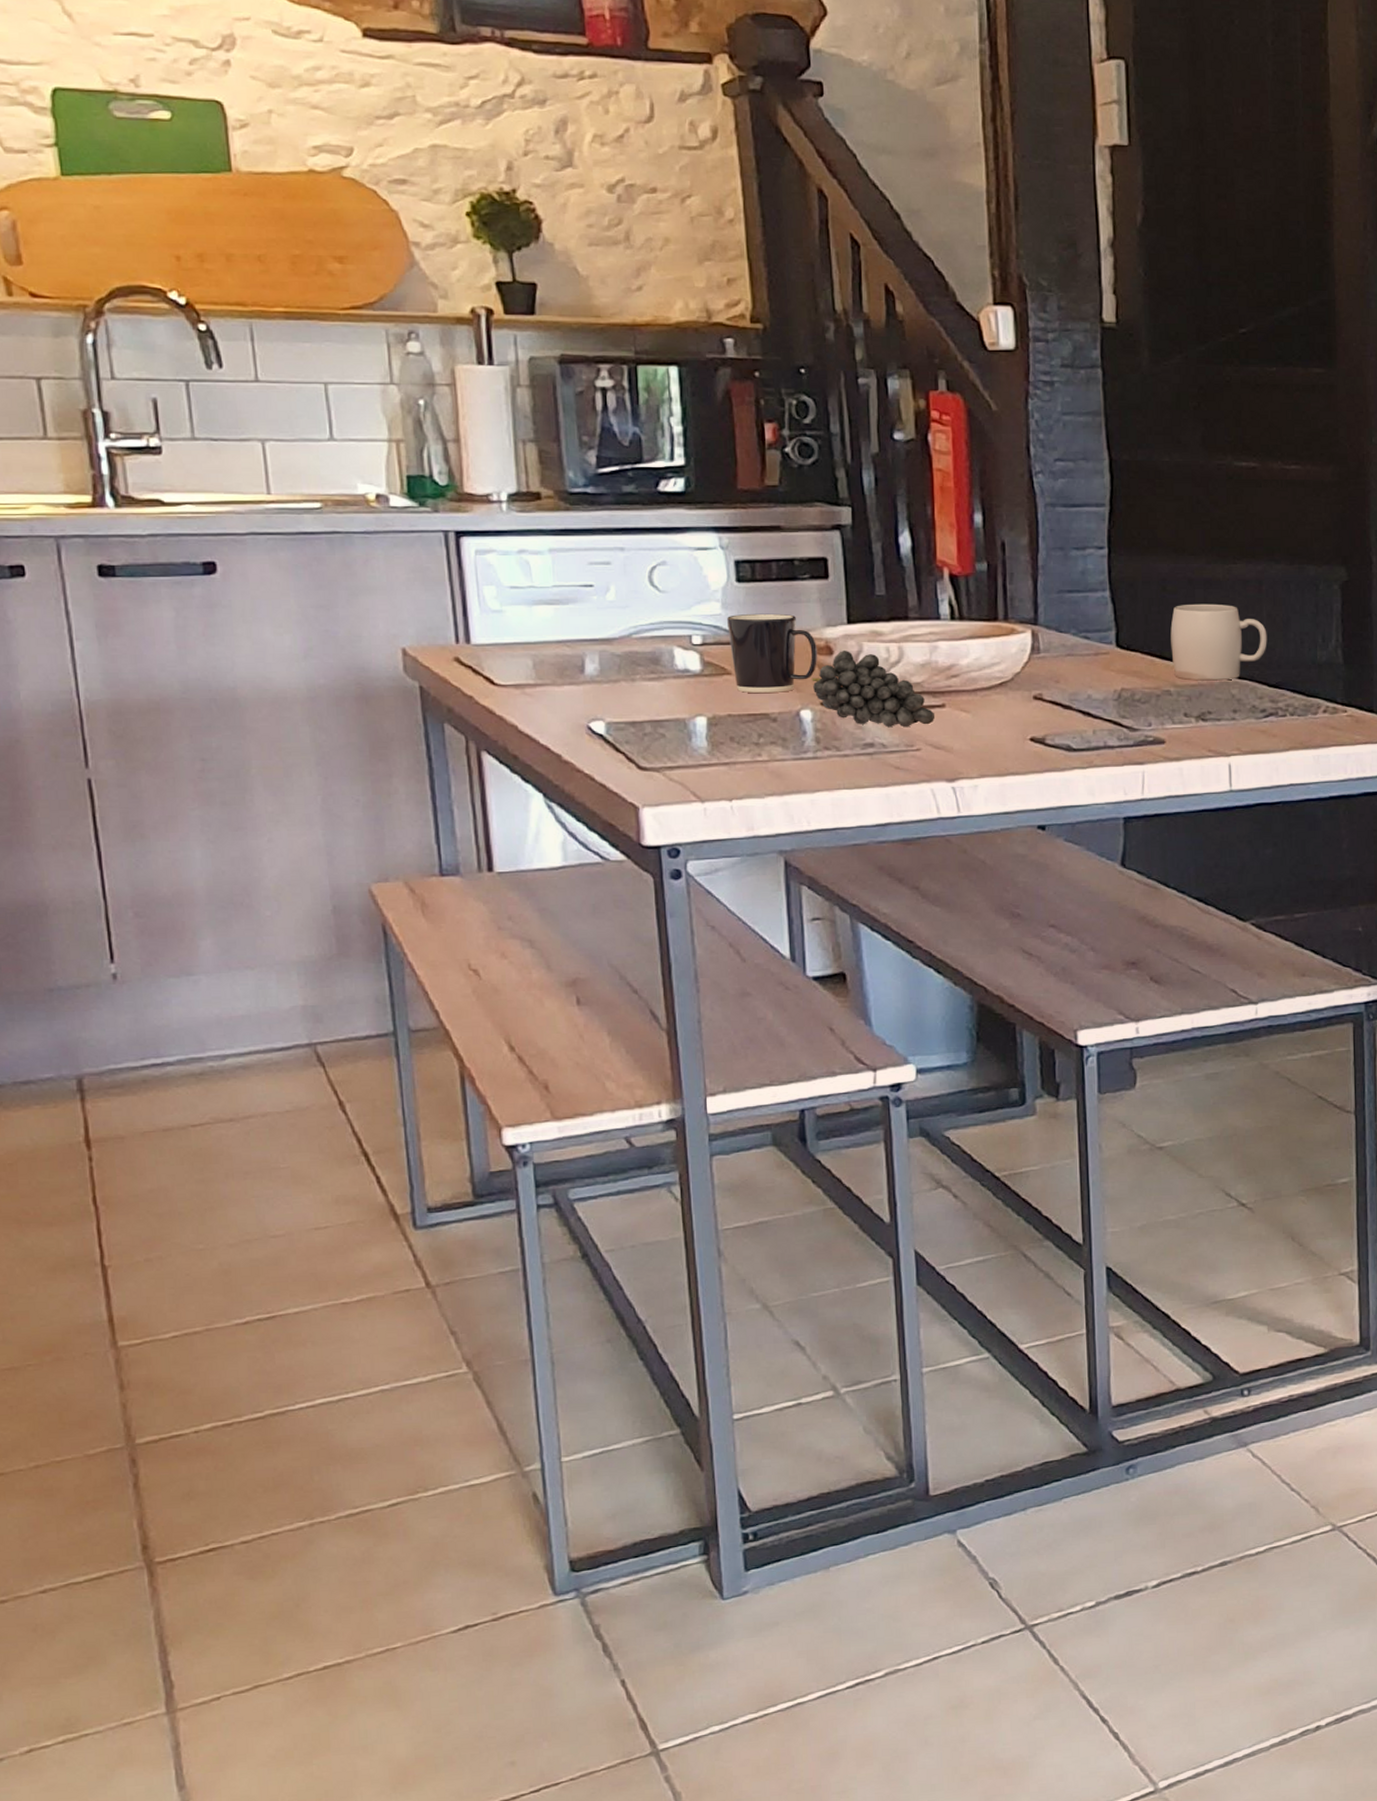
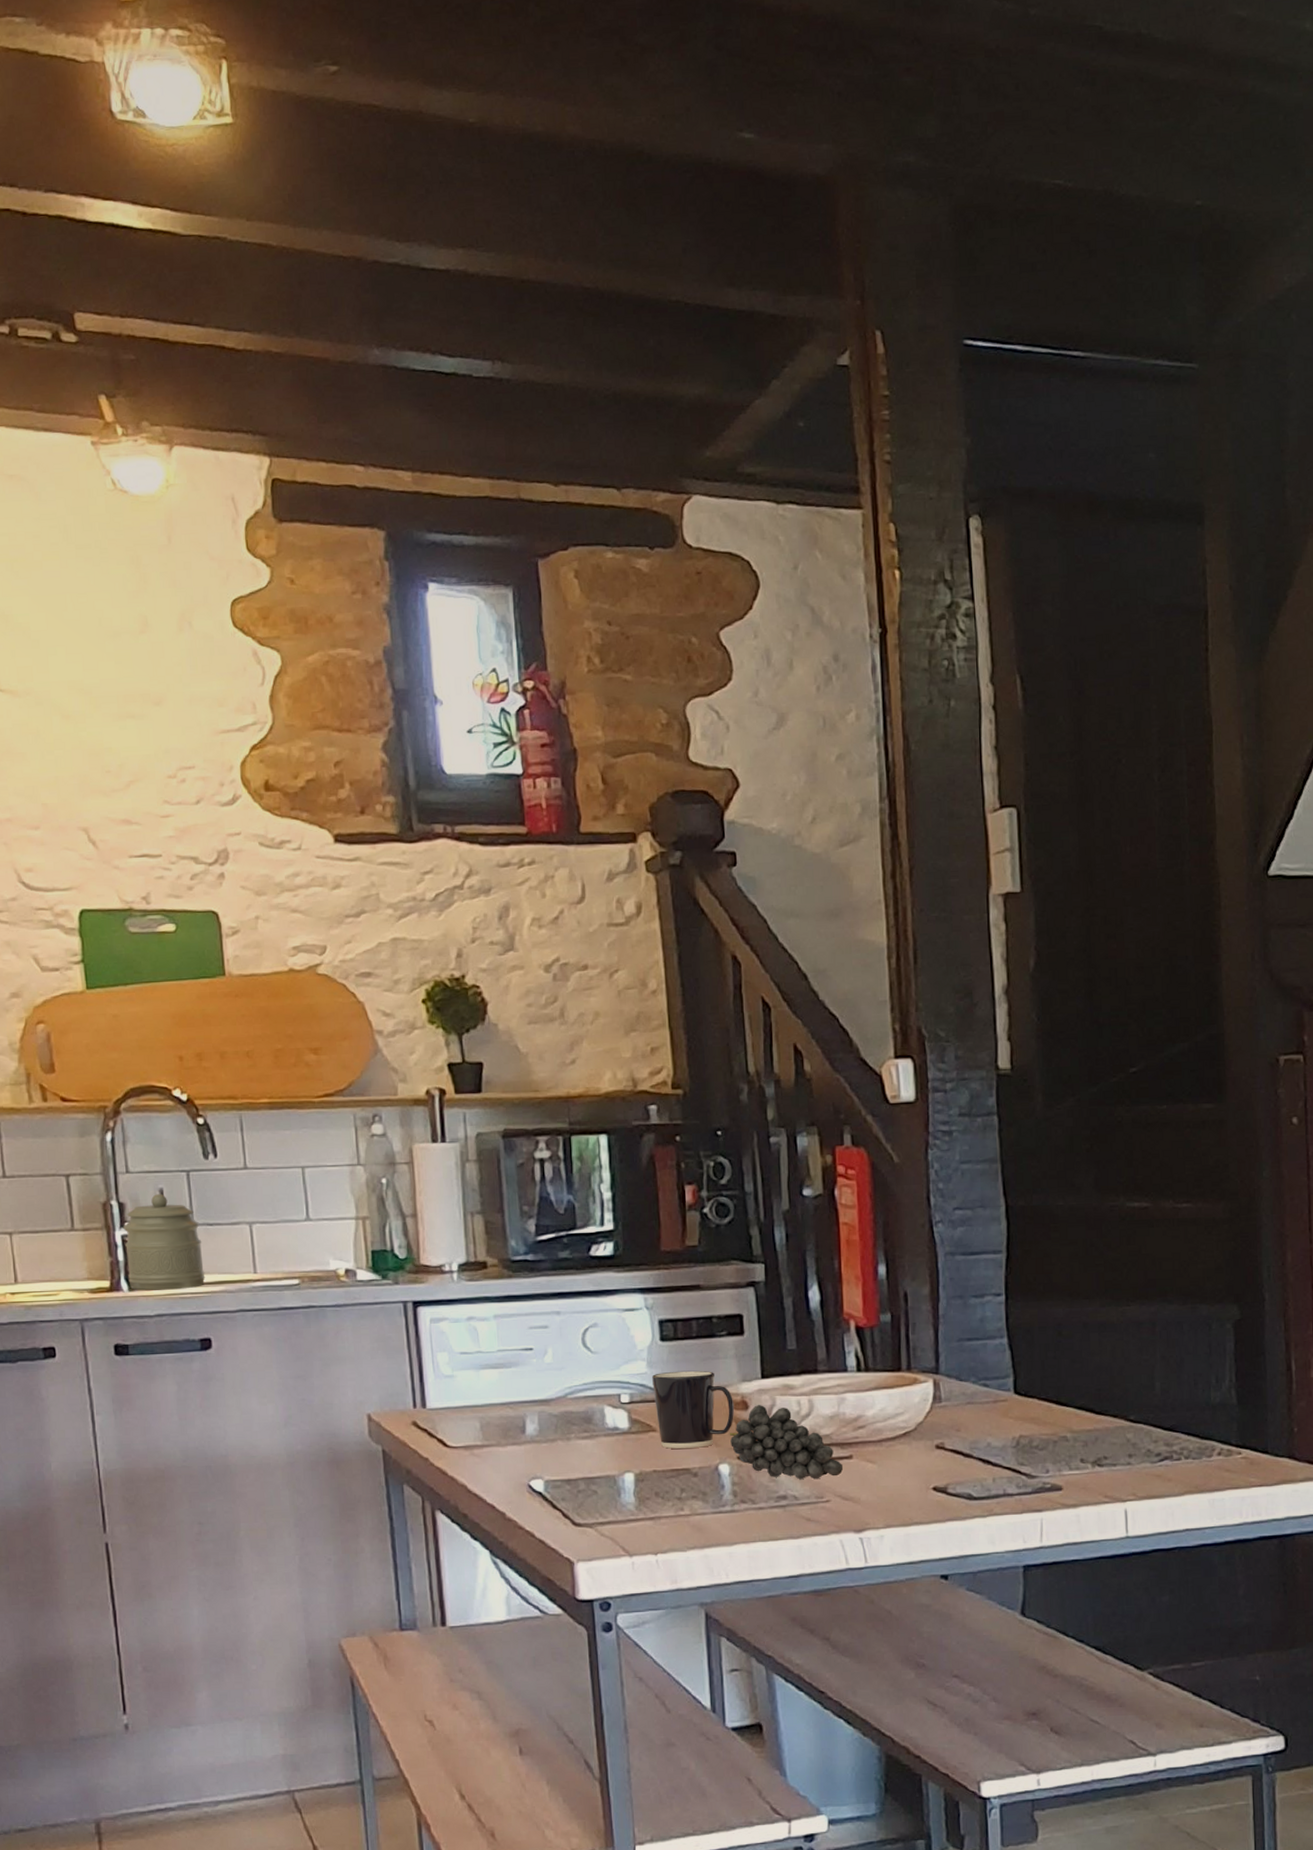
jar: none [108,404,209,508] -> present [123,1194,206,1291]
mug: present [1170,603,1267,681] -> none [1066,1347,1161,1426]

